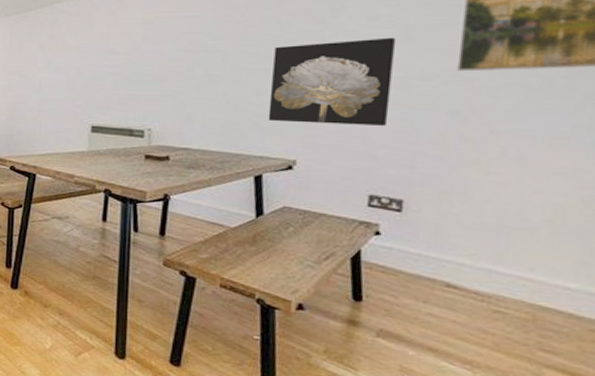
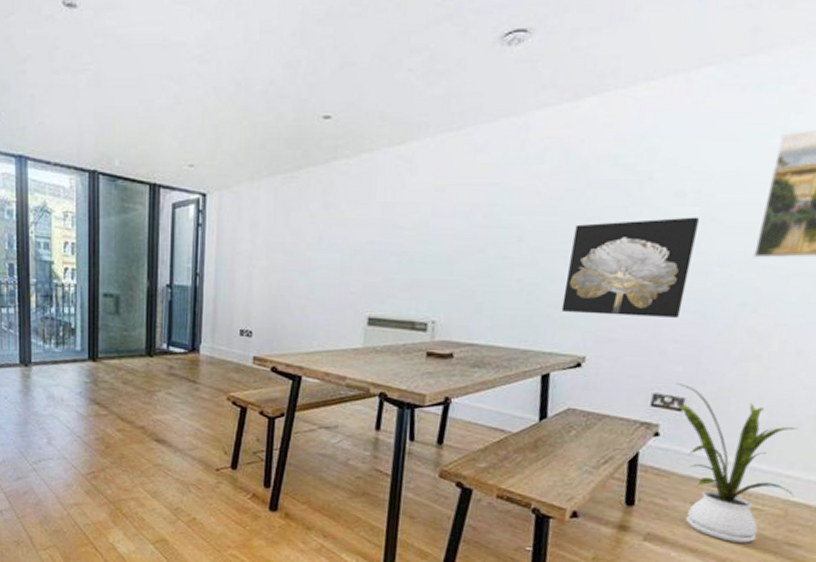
house plant: none [391,186,541,347] -> present [675,383,798,543]

